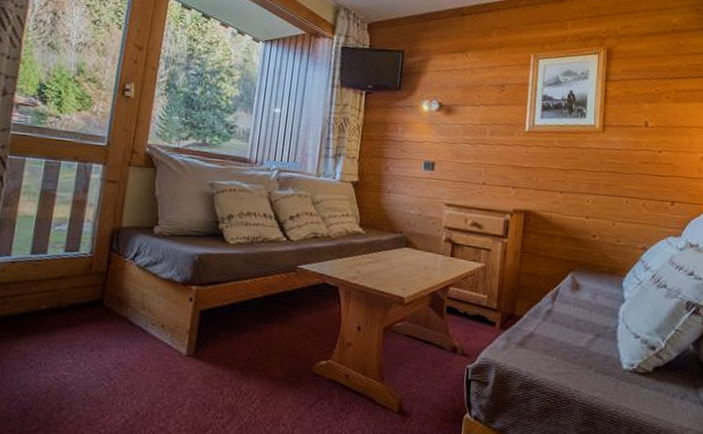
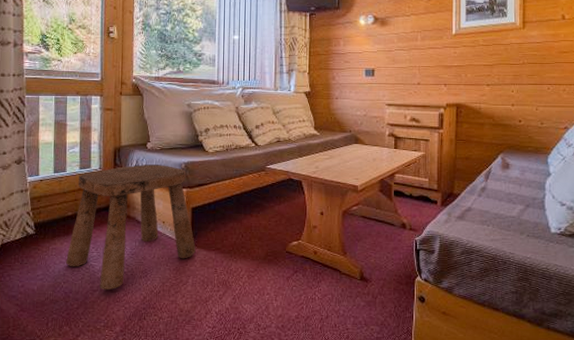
stool: none [29,252,200,409] -> present [66,164,196,291]

